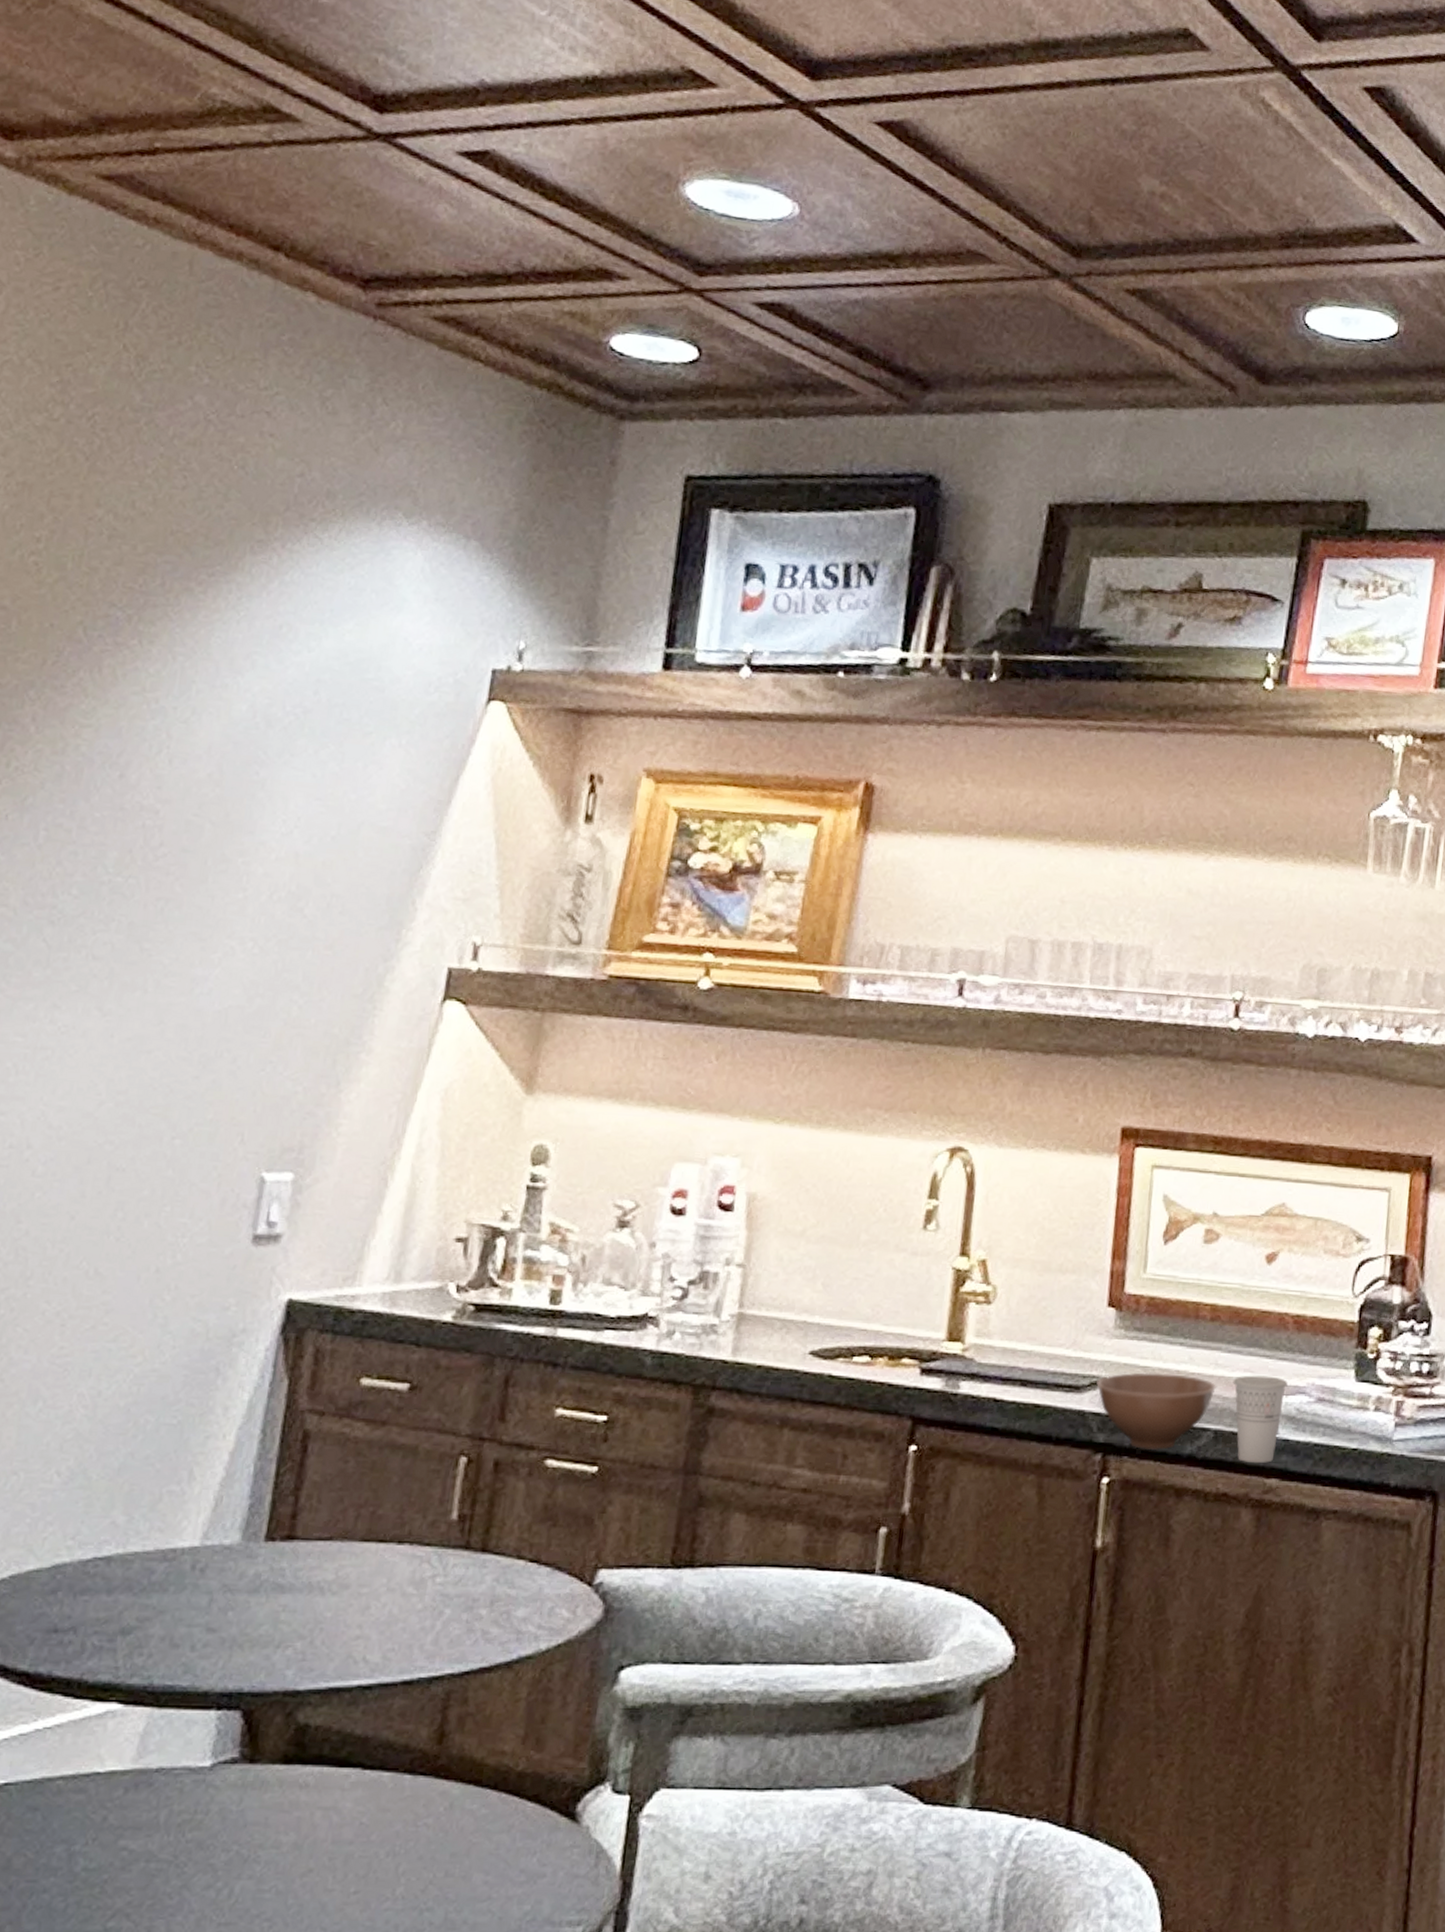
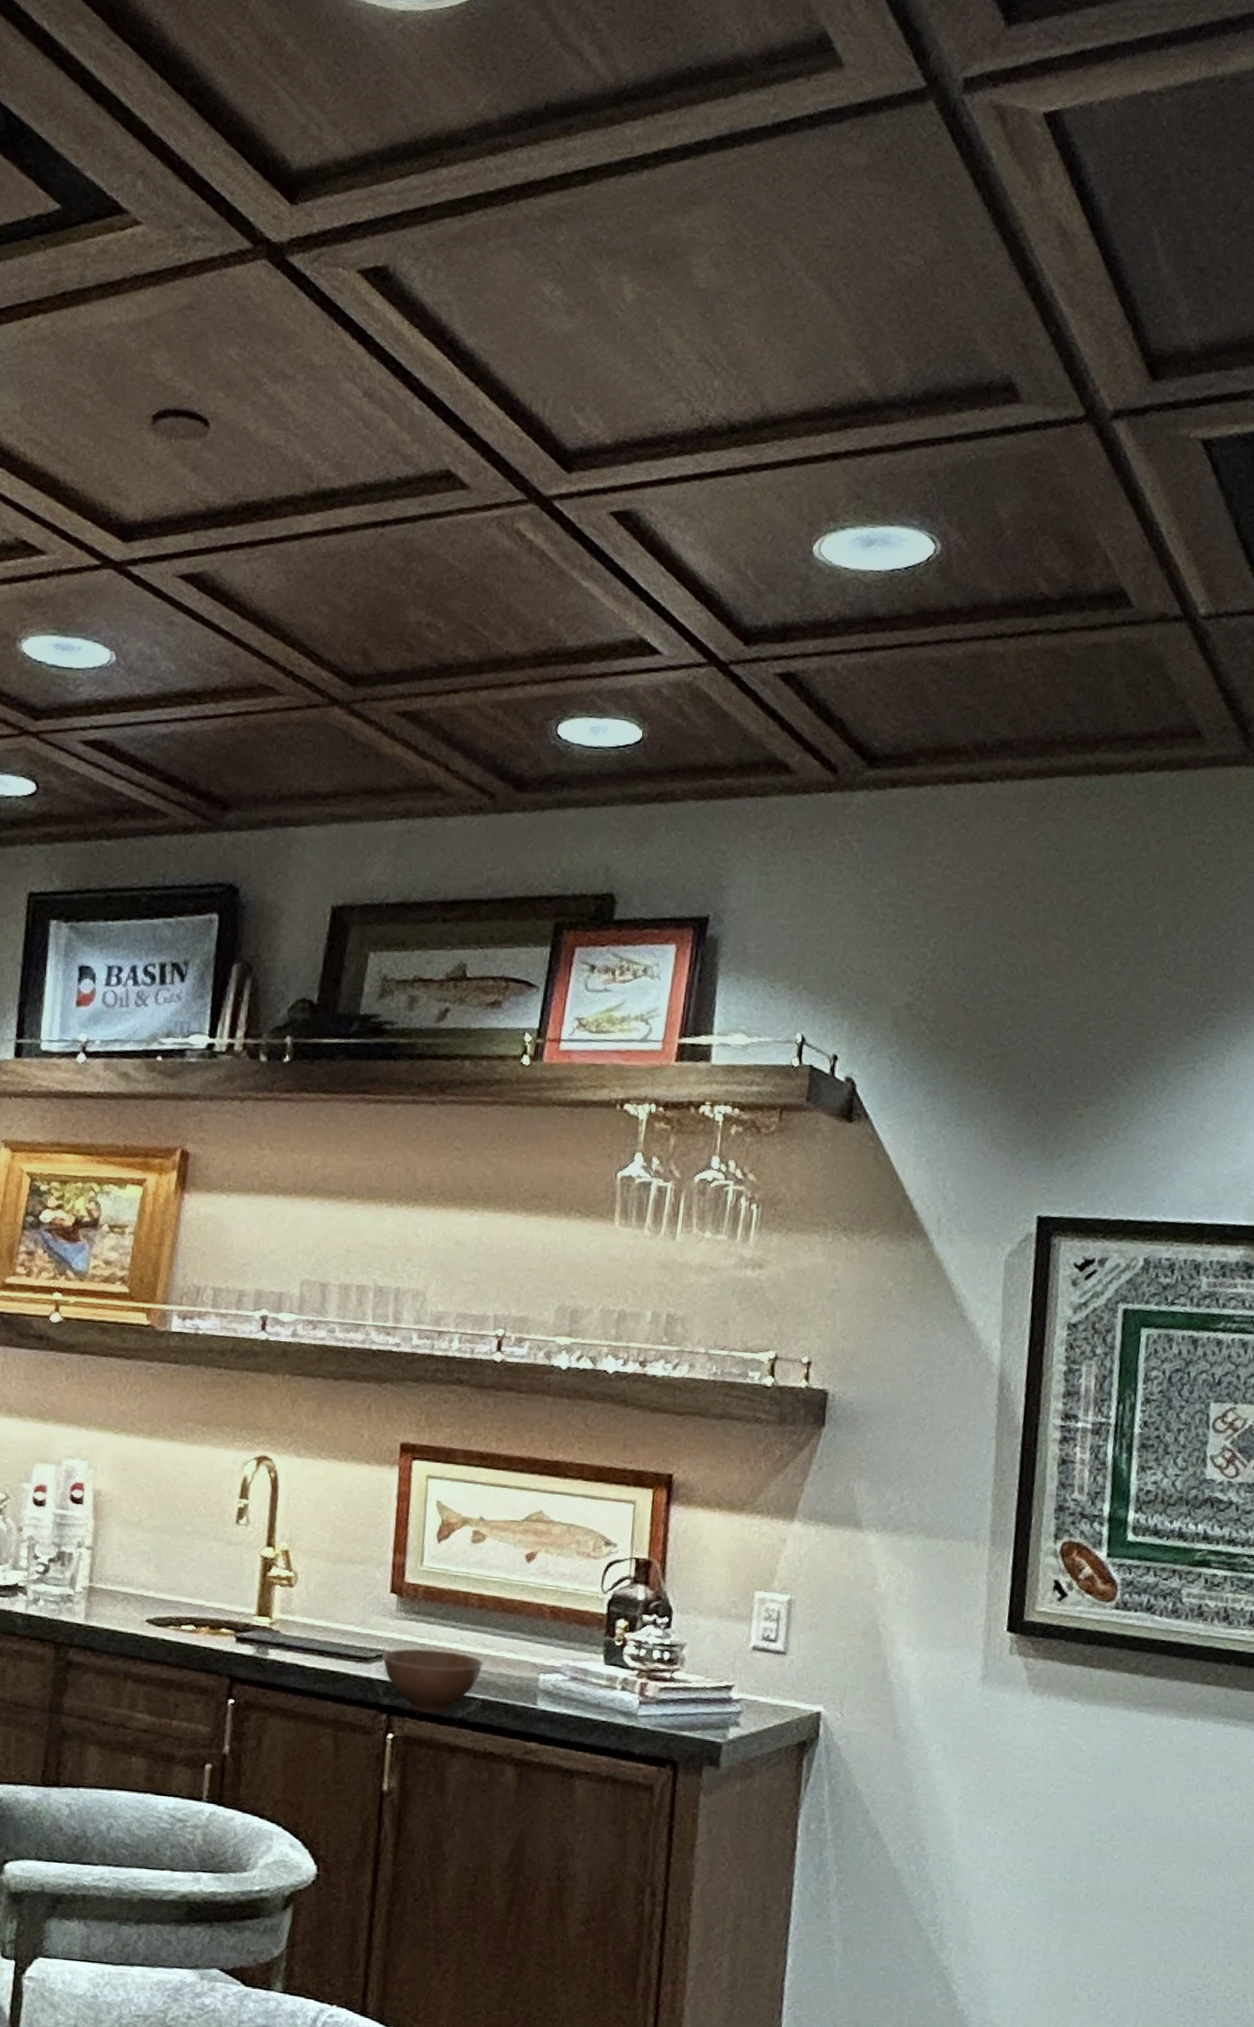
cup: present [1233,1375,1288,1464] -> none [497,1655,545,1729]

